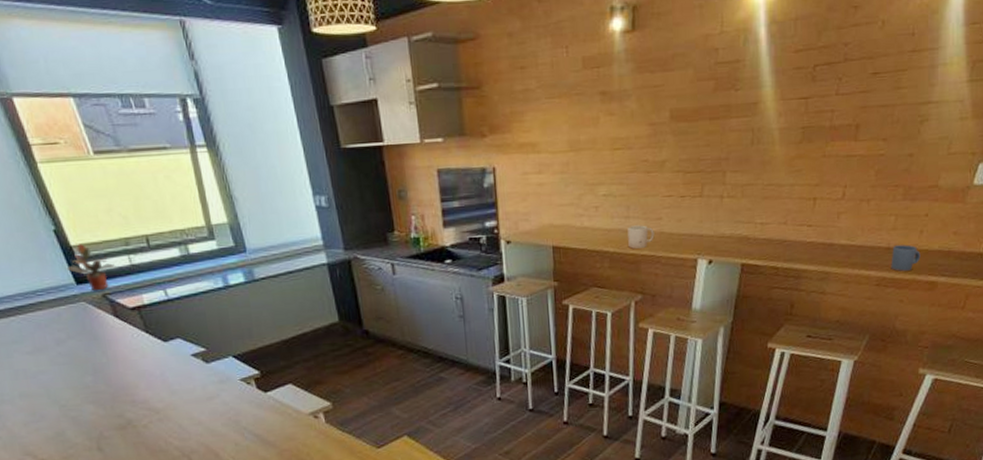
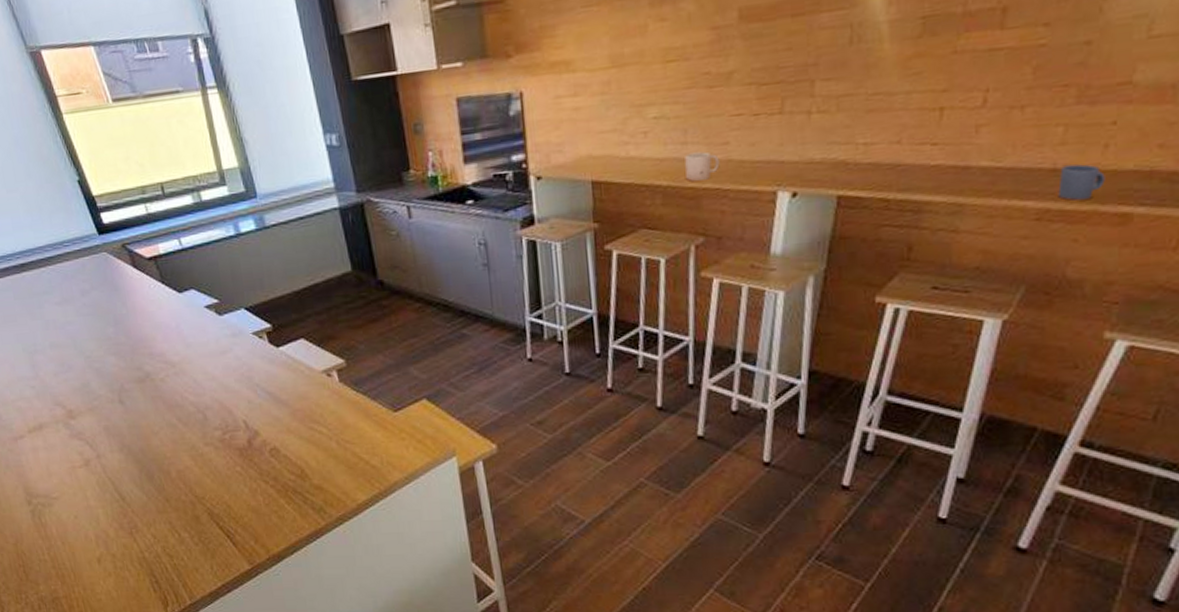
potted plant: present [66,244,116,290] -> none [89,193,134,240]

